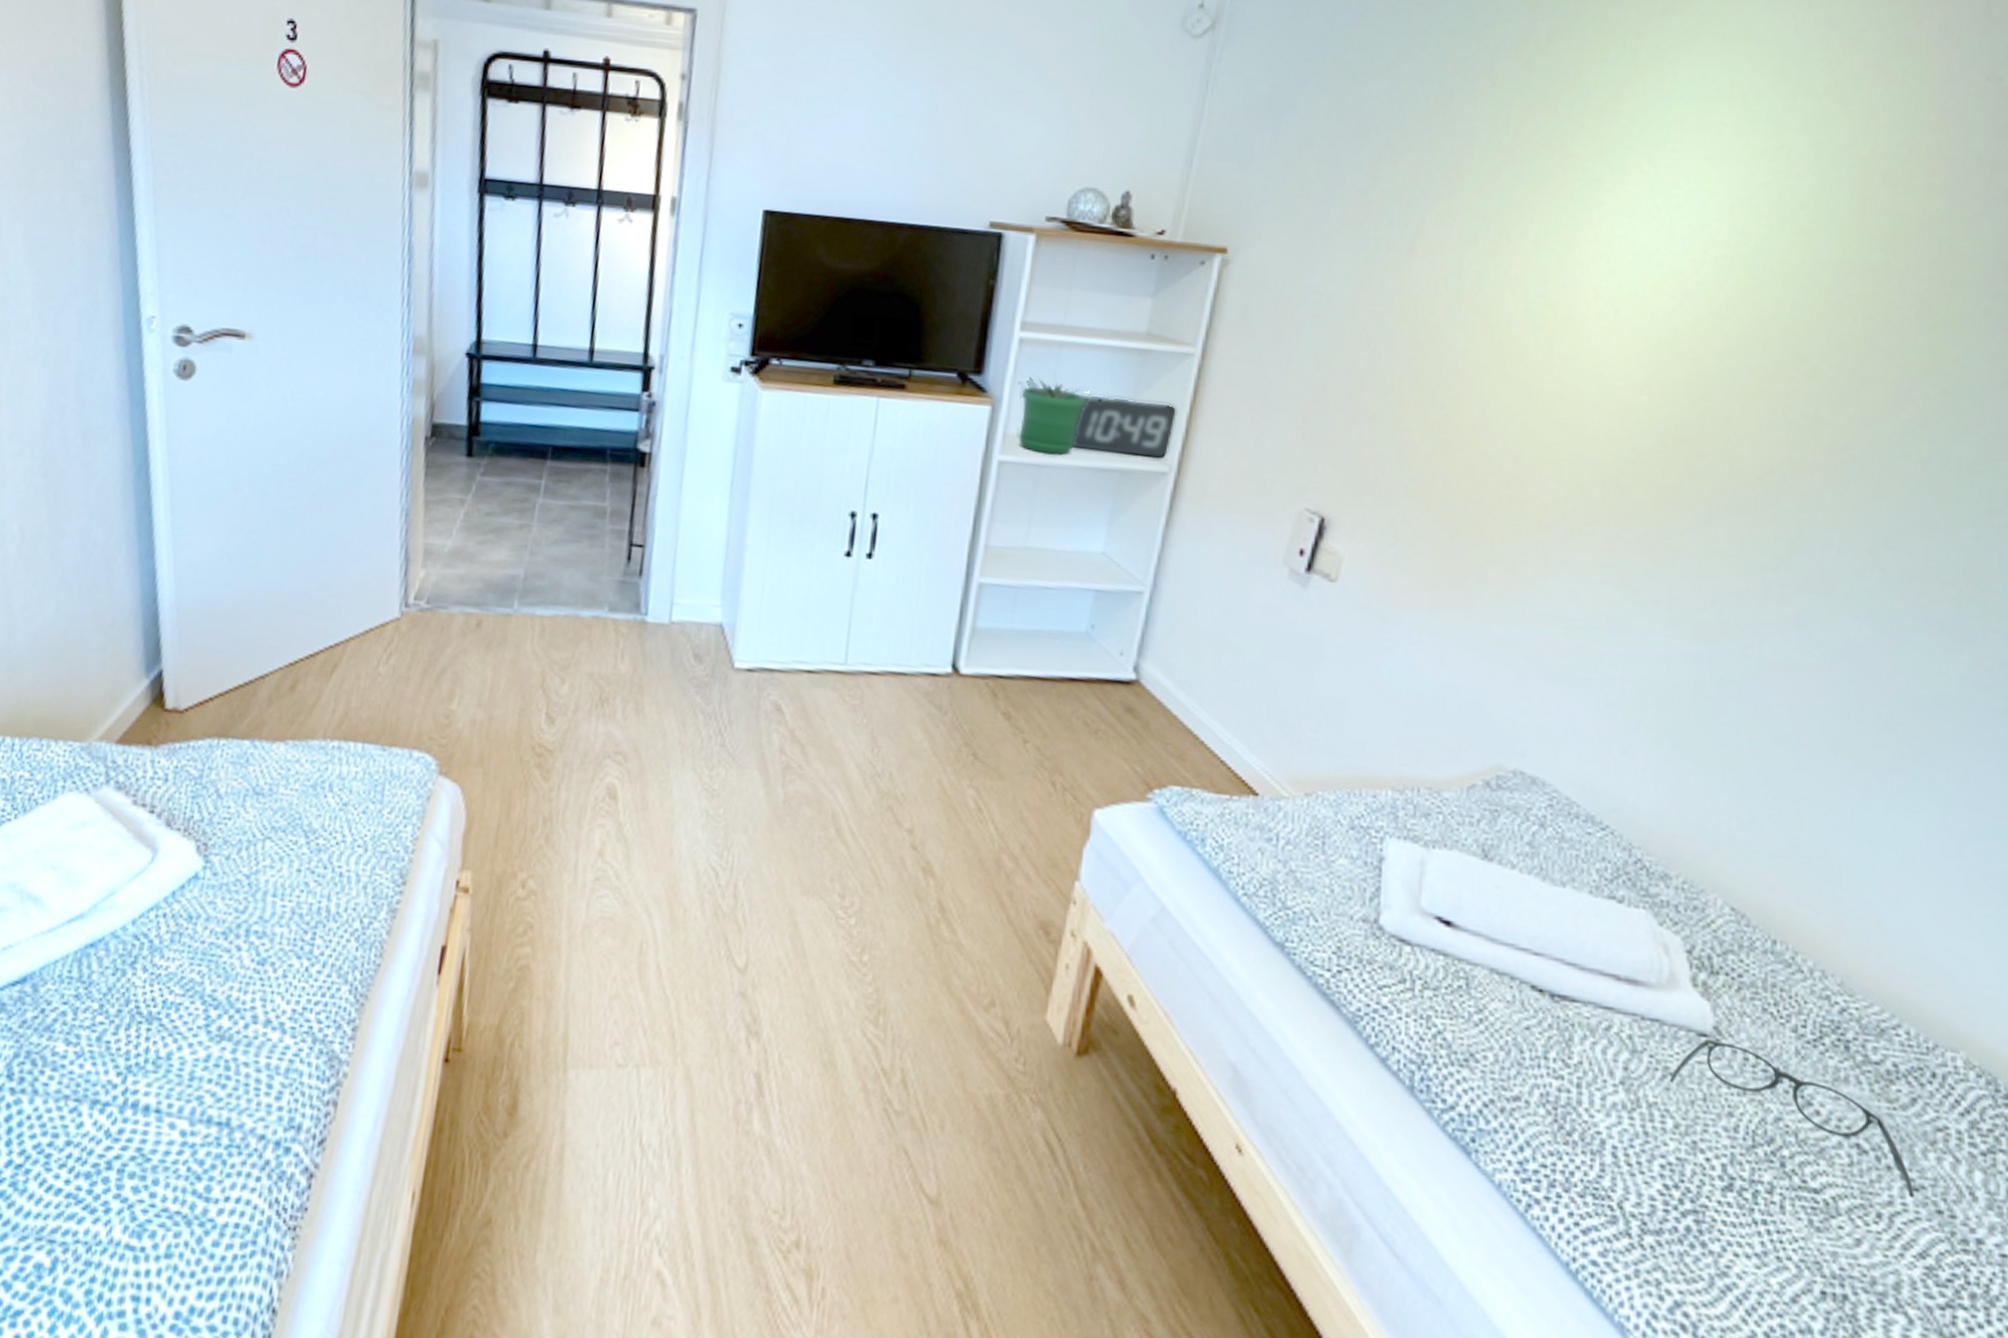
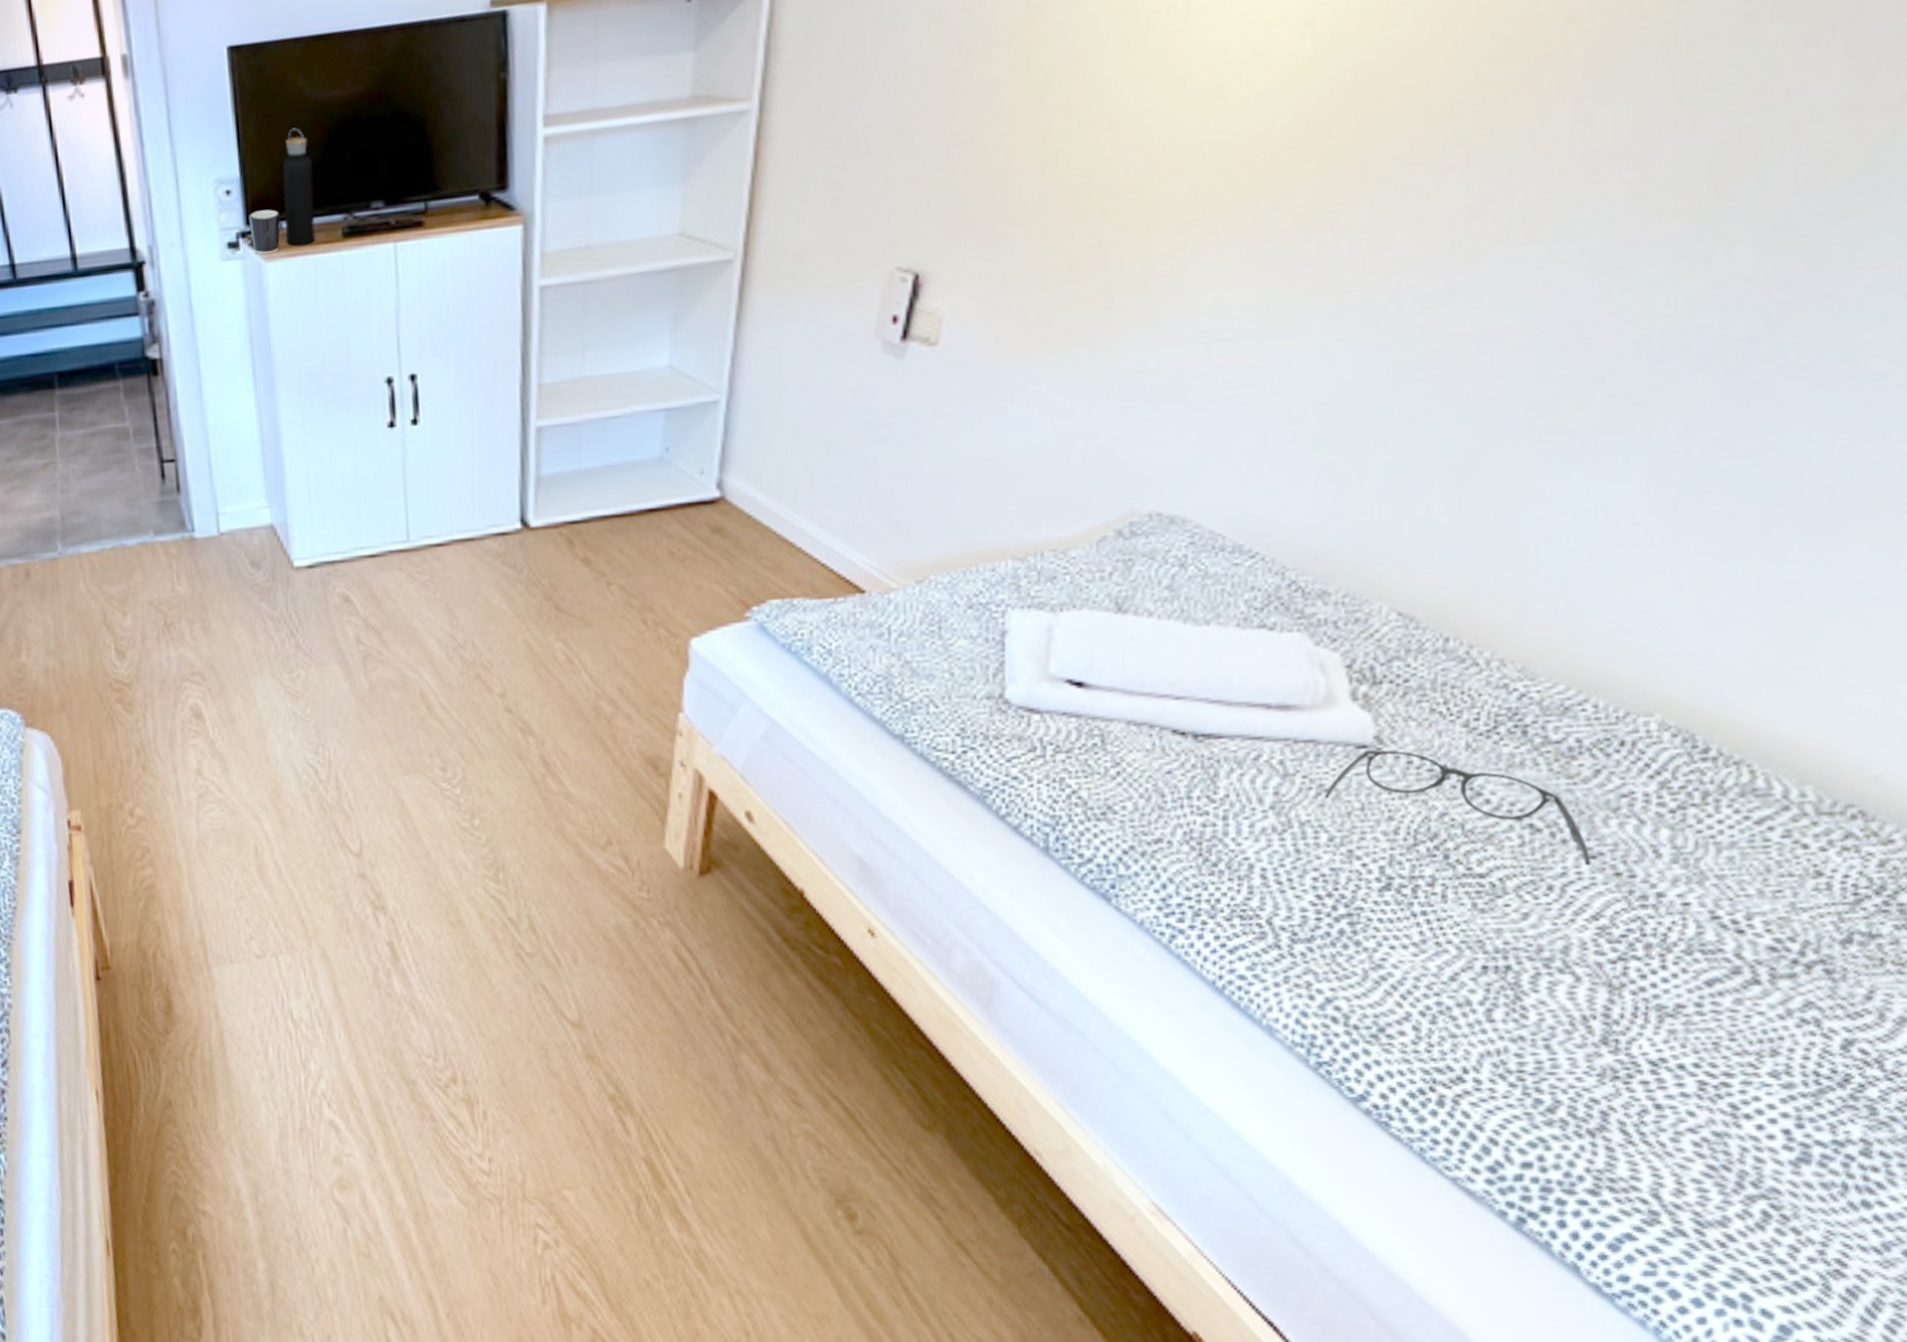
mug: none [752,345,782,385] -> present [248,209,280,255]
water bottle: none [783,286,818,384] -> present [282,128,316,247]
planter: present [1019,378,1106,455] -> none [554,179,652,268]
alarm clock: present [1072,394,1176,459] -> none [620,176,736,256]

